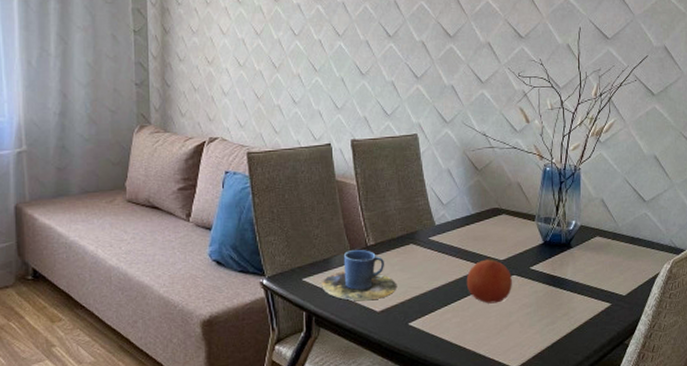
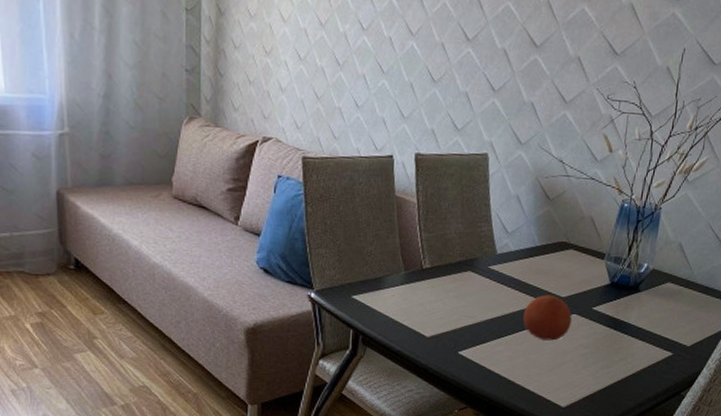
cup: present [321,250,396,301] -> none [371,272,449,325]

